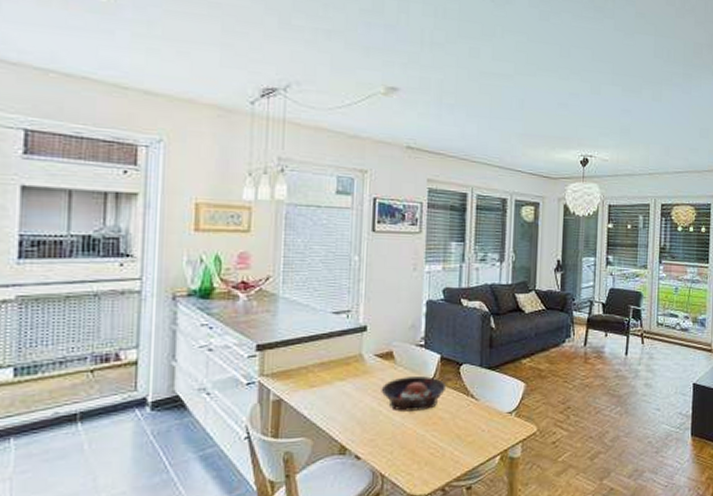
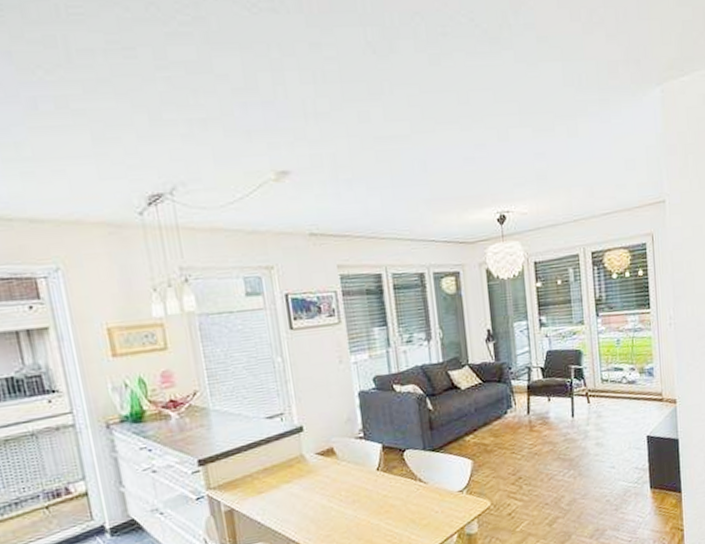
bowl: present [381,376,447,411] -> none [328,467,394,505]

